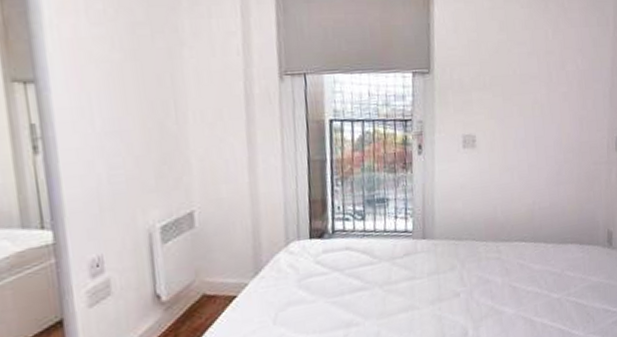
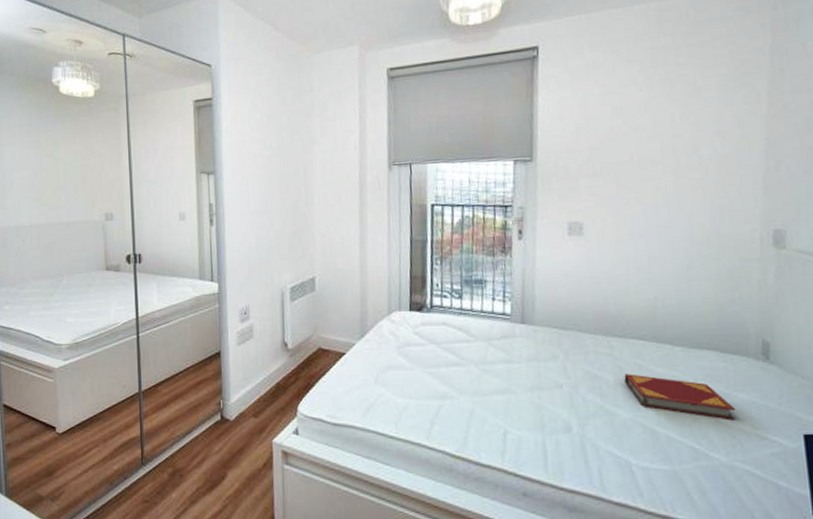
hardback book: none [510,272,590,302] -> present [624,374,736,421]

